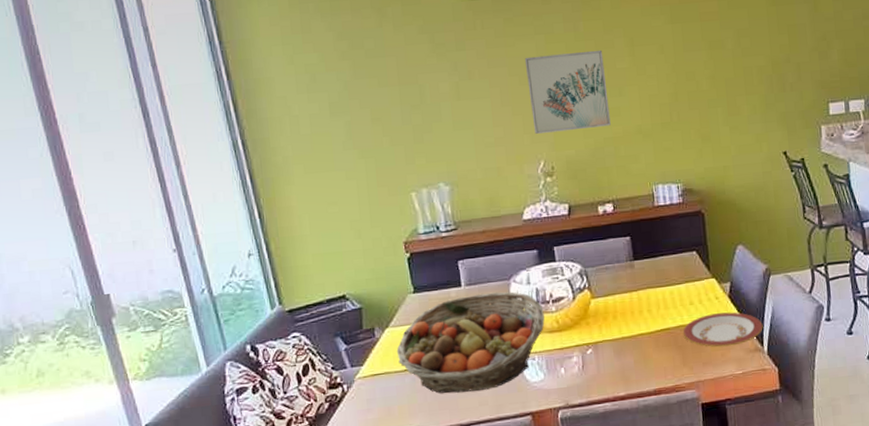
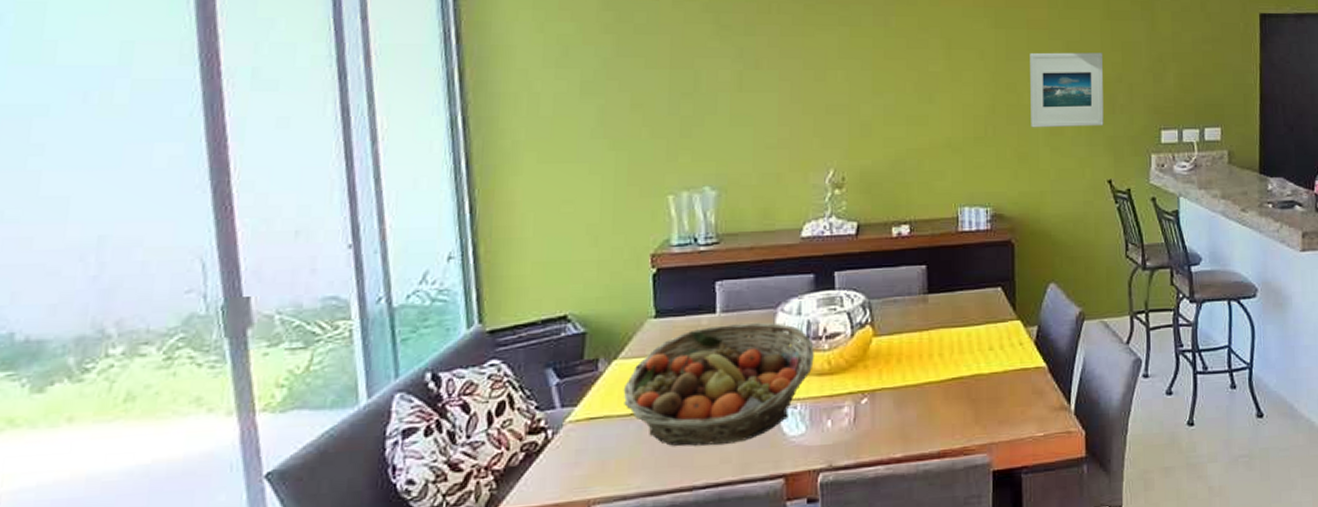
wall art: present [524,50,611,134] -> none [823,49,916,138]
plate: present [682,312,763,347] -> none [978,361,1072,403]
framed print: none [704,37,776,111] -> present [1030,52,1104,128]

